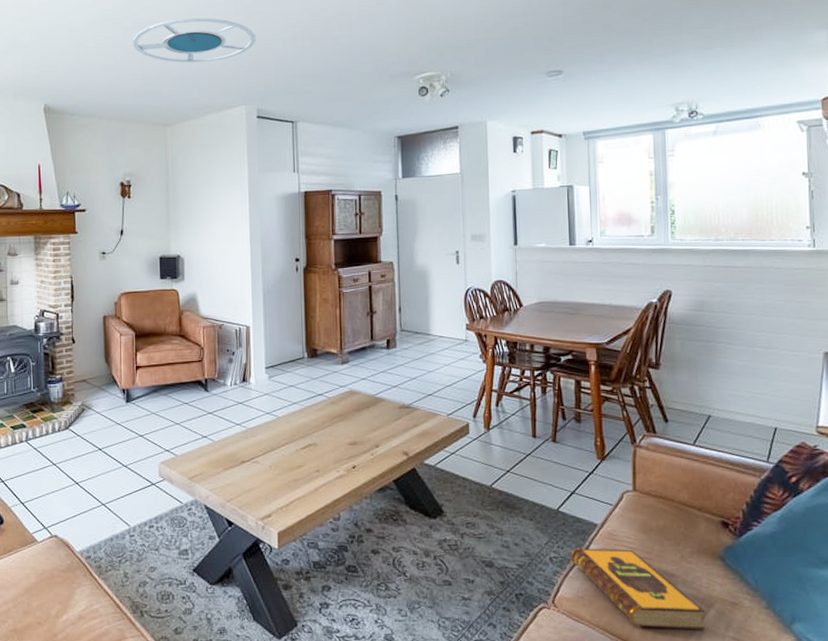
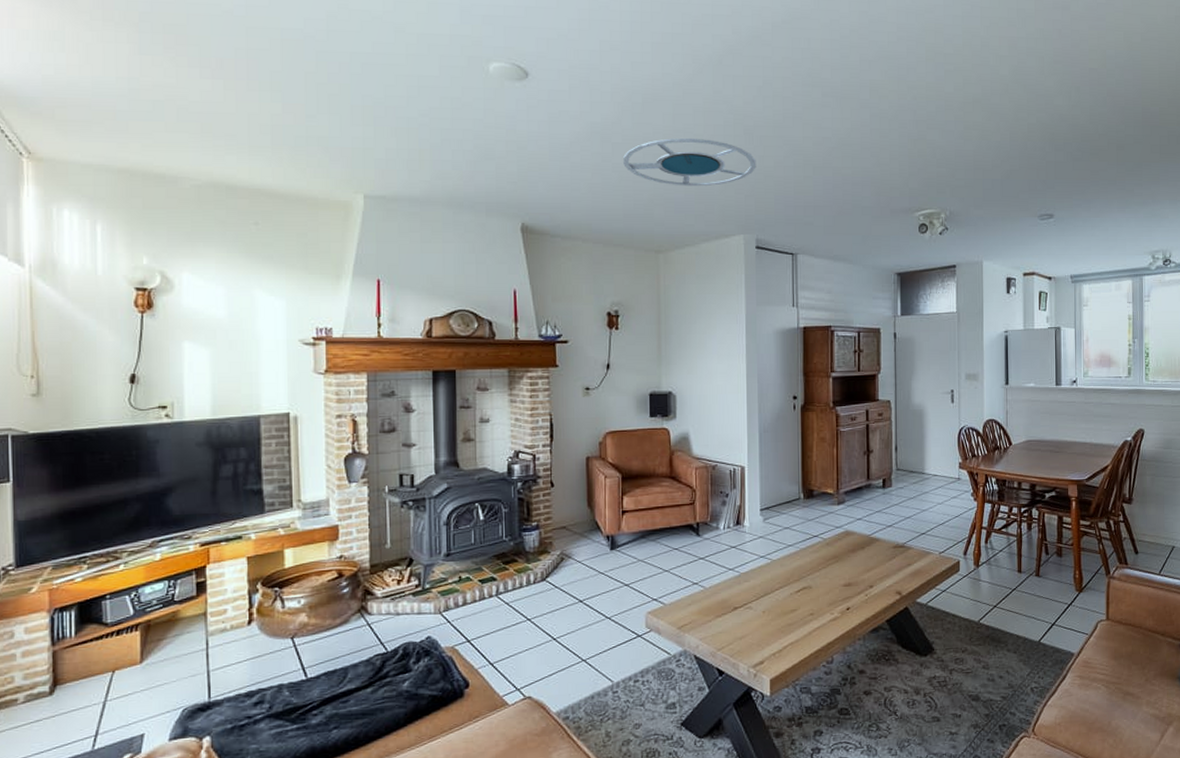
hardback book: present [570,547,705,630] -> none [1050,675,1165,749]

